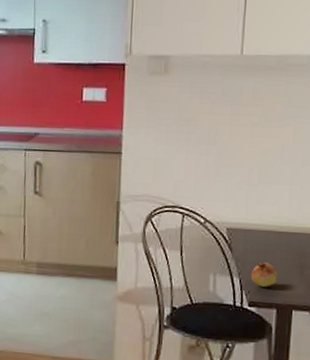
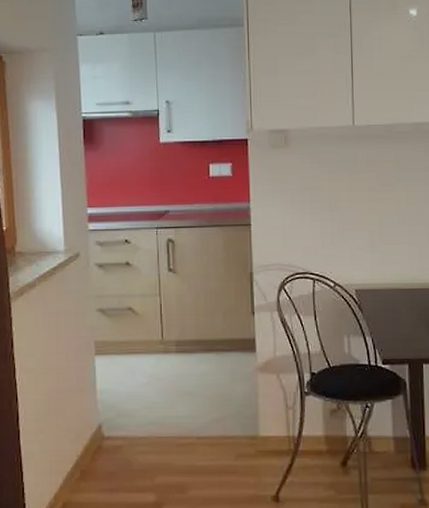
fruit: present [250,261,278,287] -> none [381,319,406,344]

